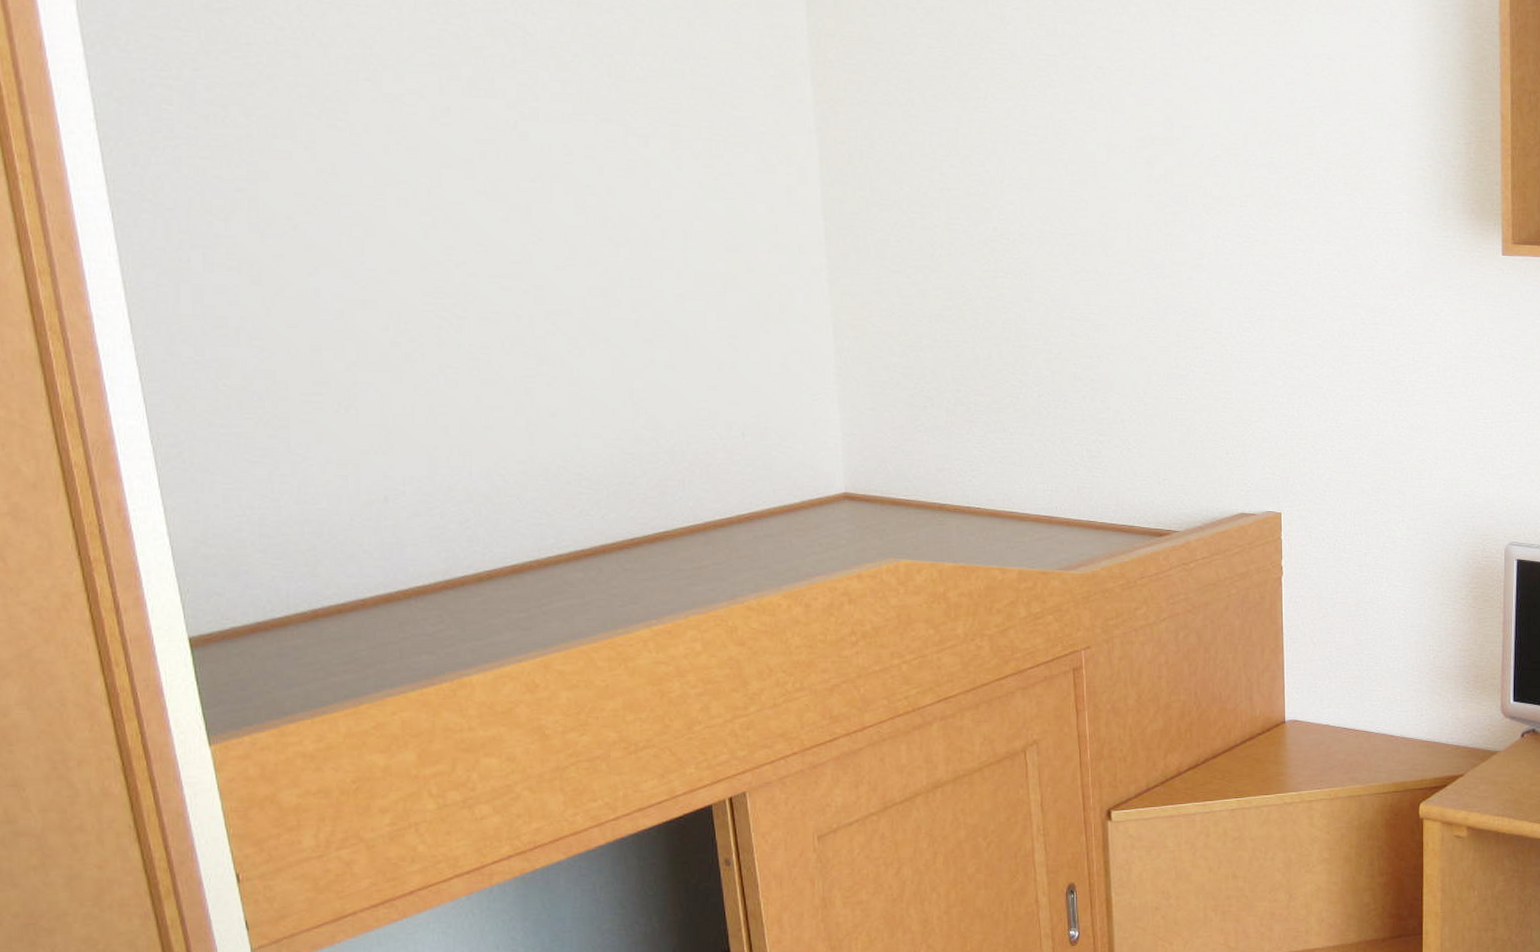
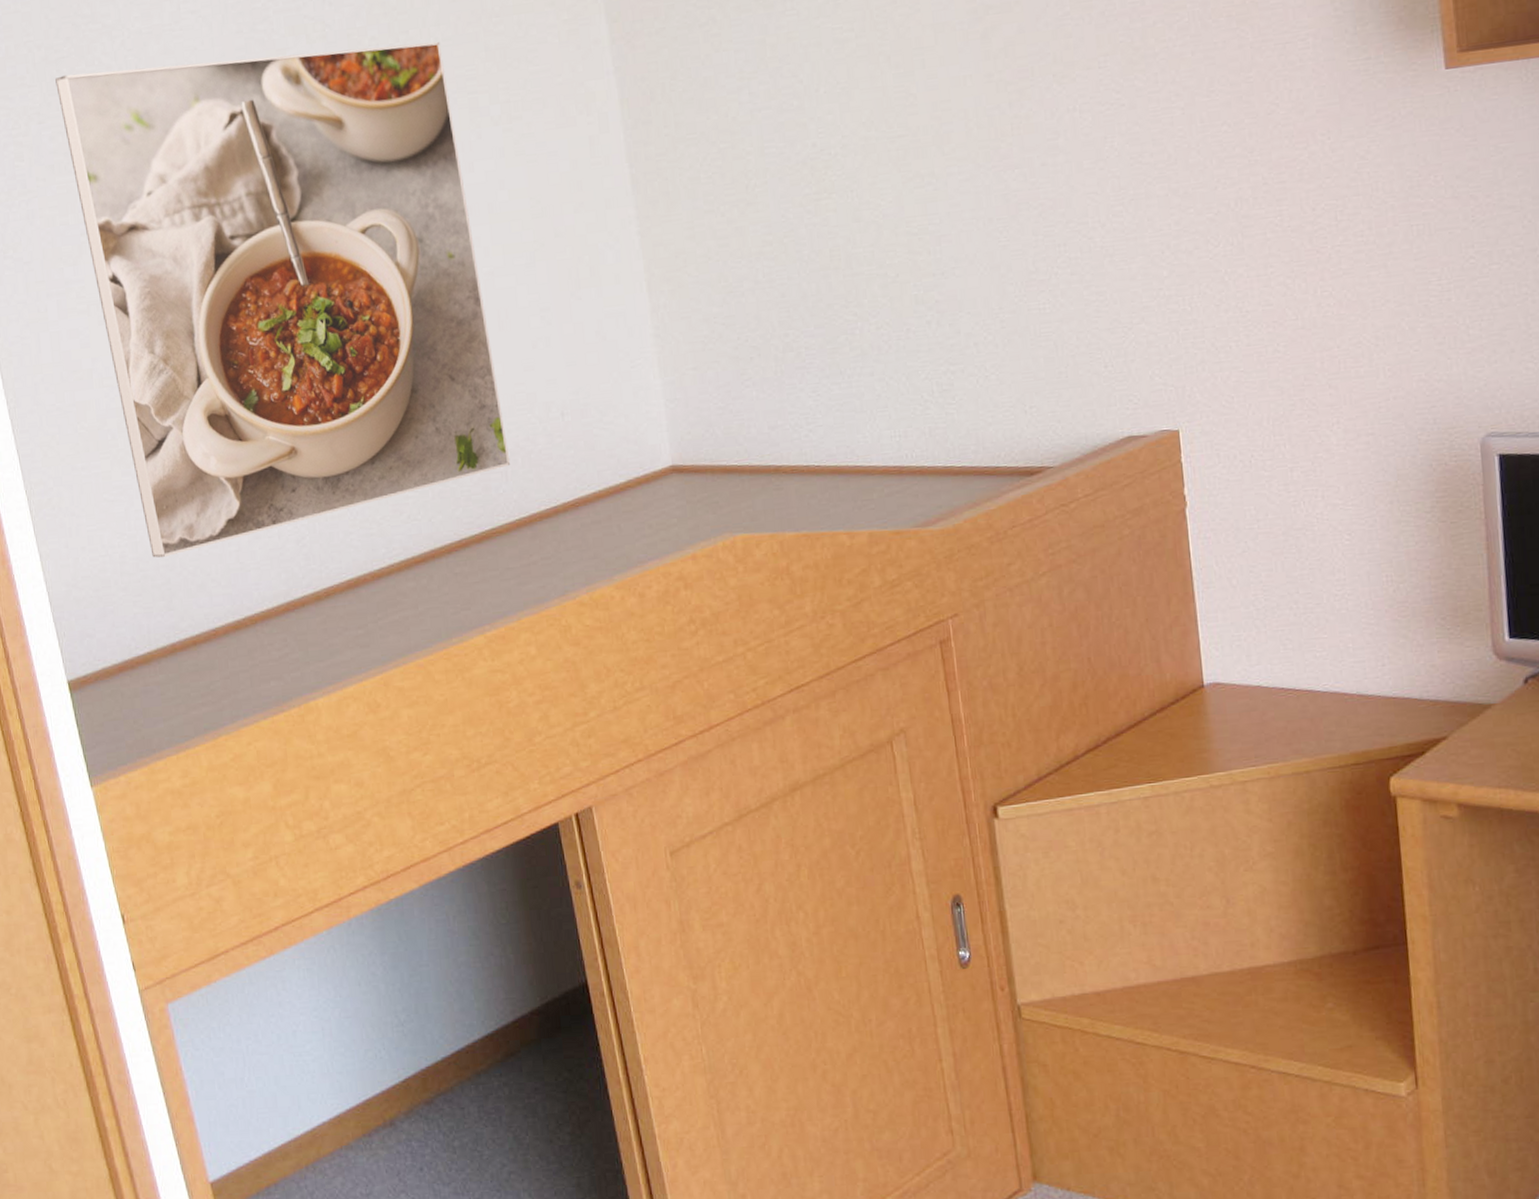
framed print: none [217,26,689,525] -> present [55,41,511,558]

